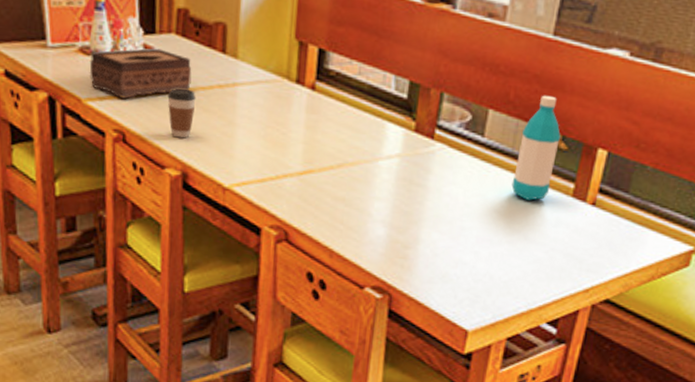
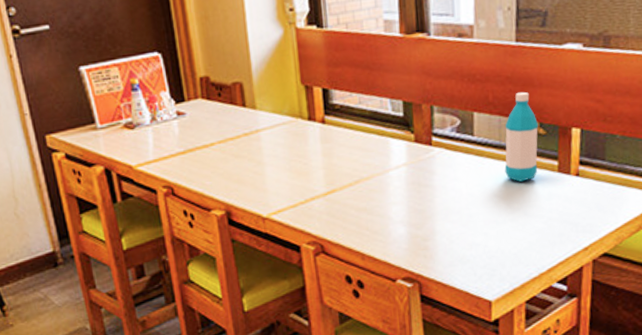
tissue box: present [89,48,192,99] -> none [134,113,221,160]
coffee cup: present [167,88,196,138] -> none [203,142,228,184]

